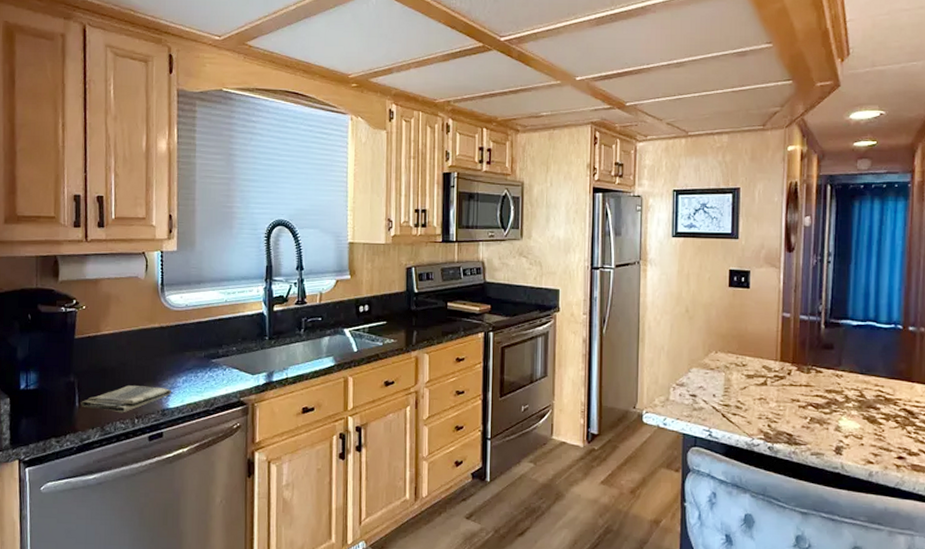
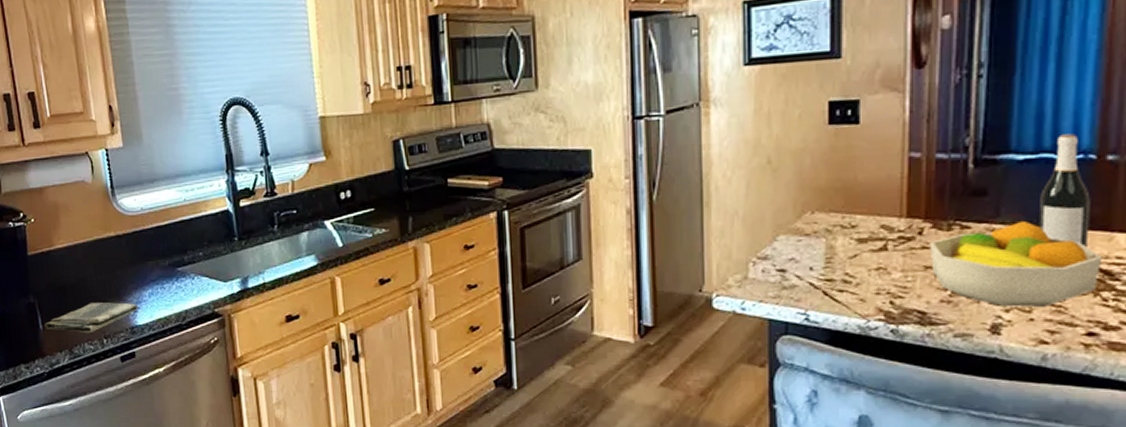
fruit bowl: none [795,369,907,435] -> present [929,220,1103,307]
wine bottle: none [867,309,899,393] -> present [1040,134,1091,248]

